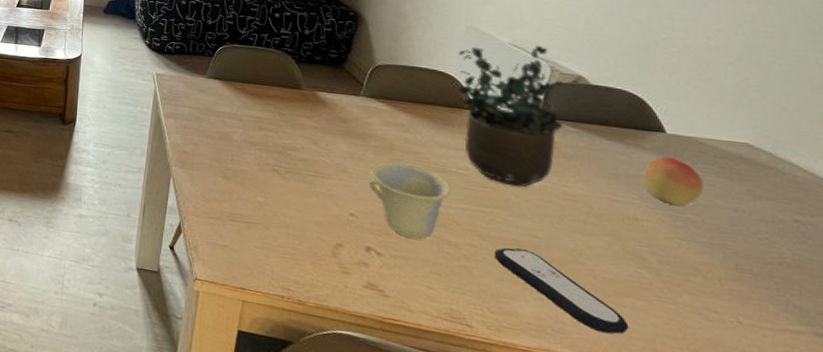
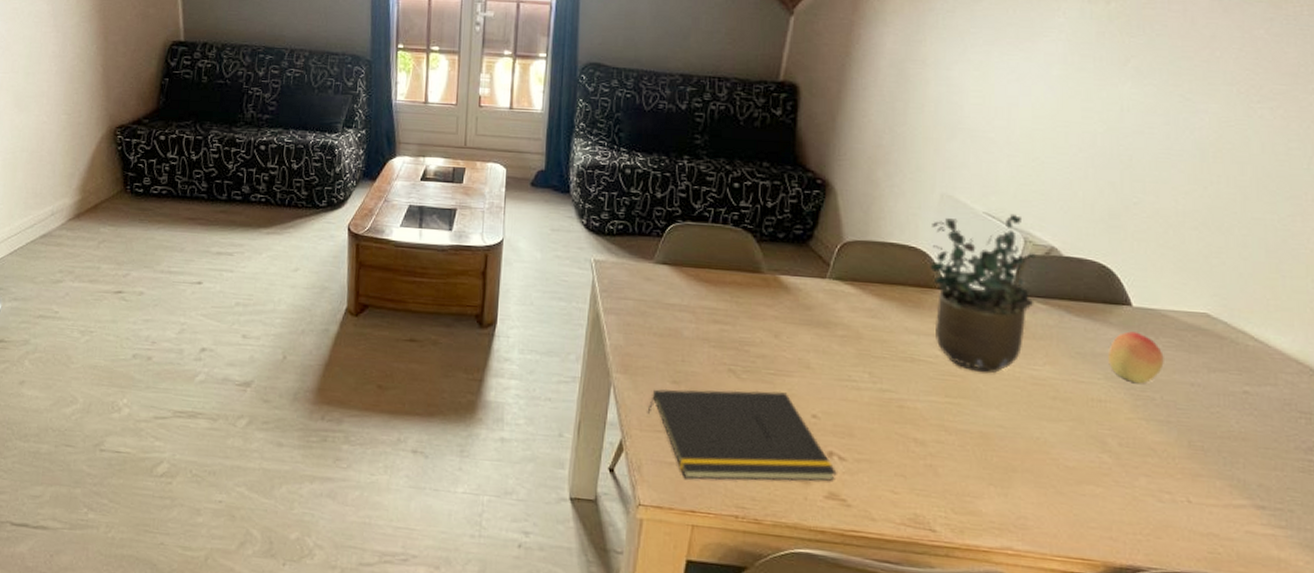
notepad: none [202,182,375,273] -> present [647,389,837,481]
cup: present [368,161,452,240] -> none [832,353,920,440]
remote control: present [494,248,629,334] -> none [960,441,1088,526]

